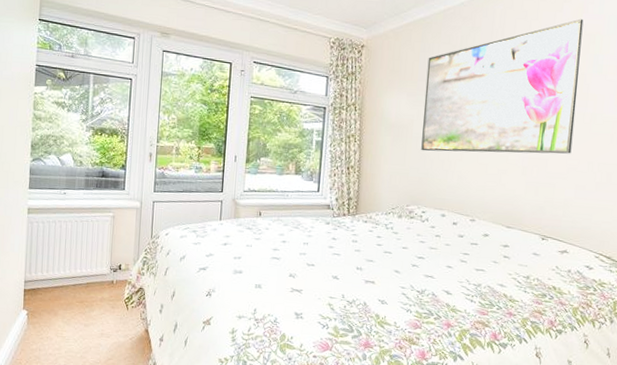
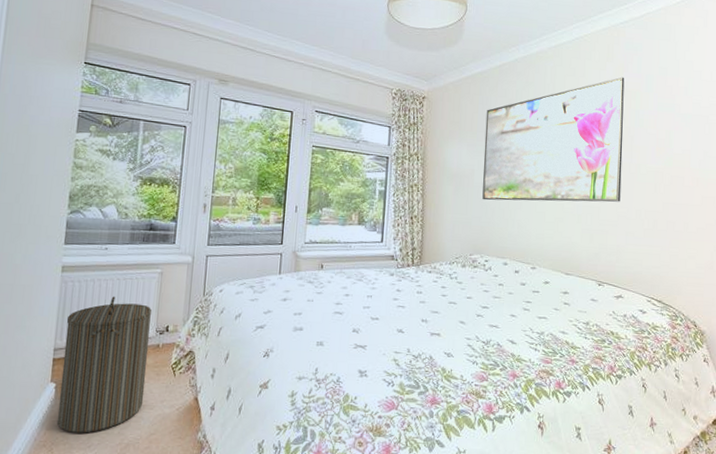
laundry hamper: none [30,236,107,355] -> present [57,296,152,433]

